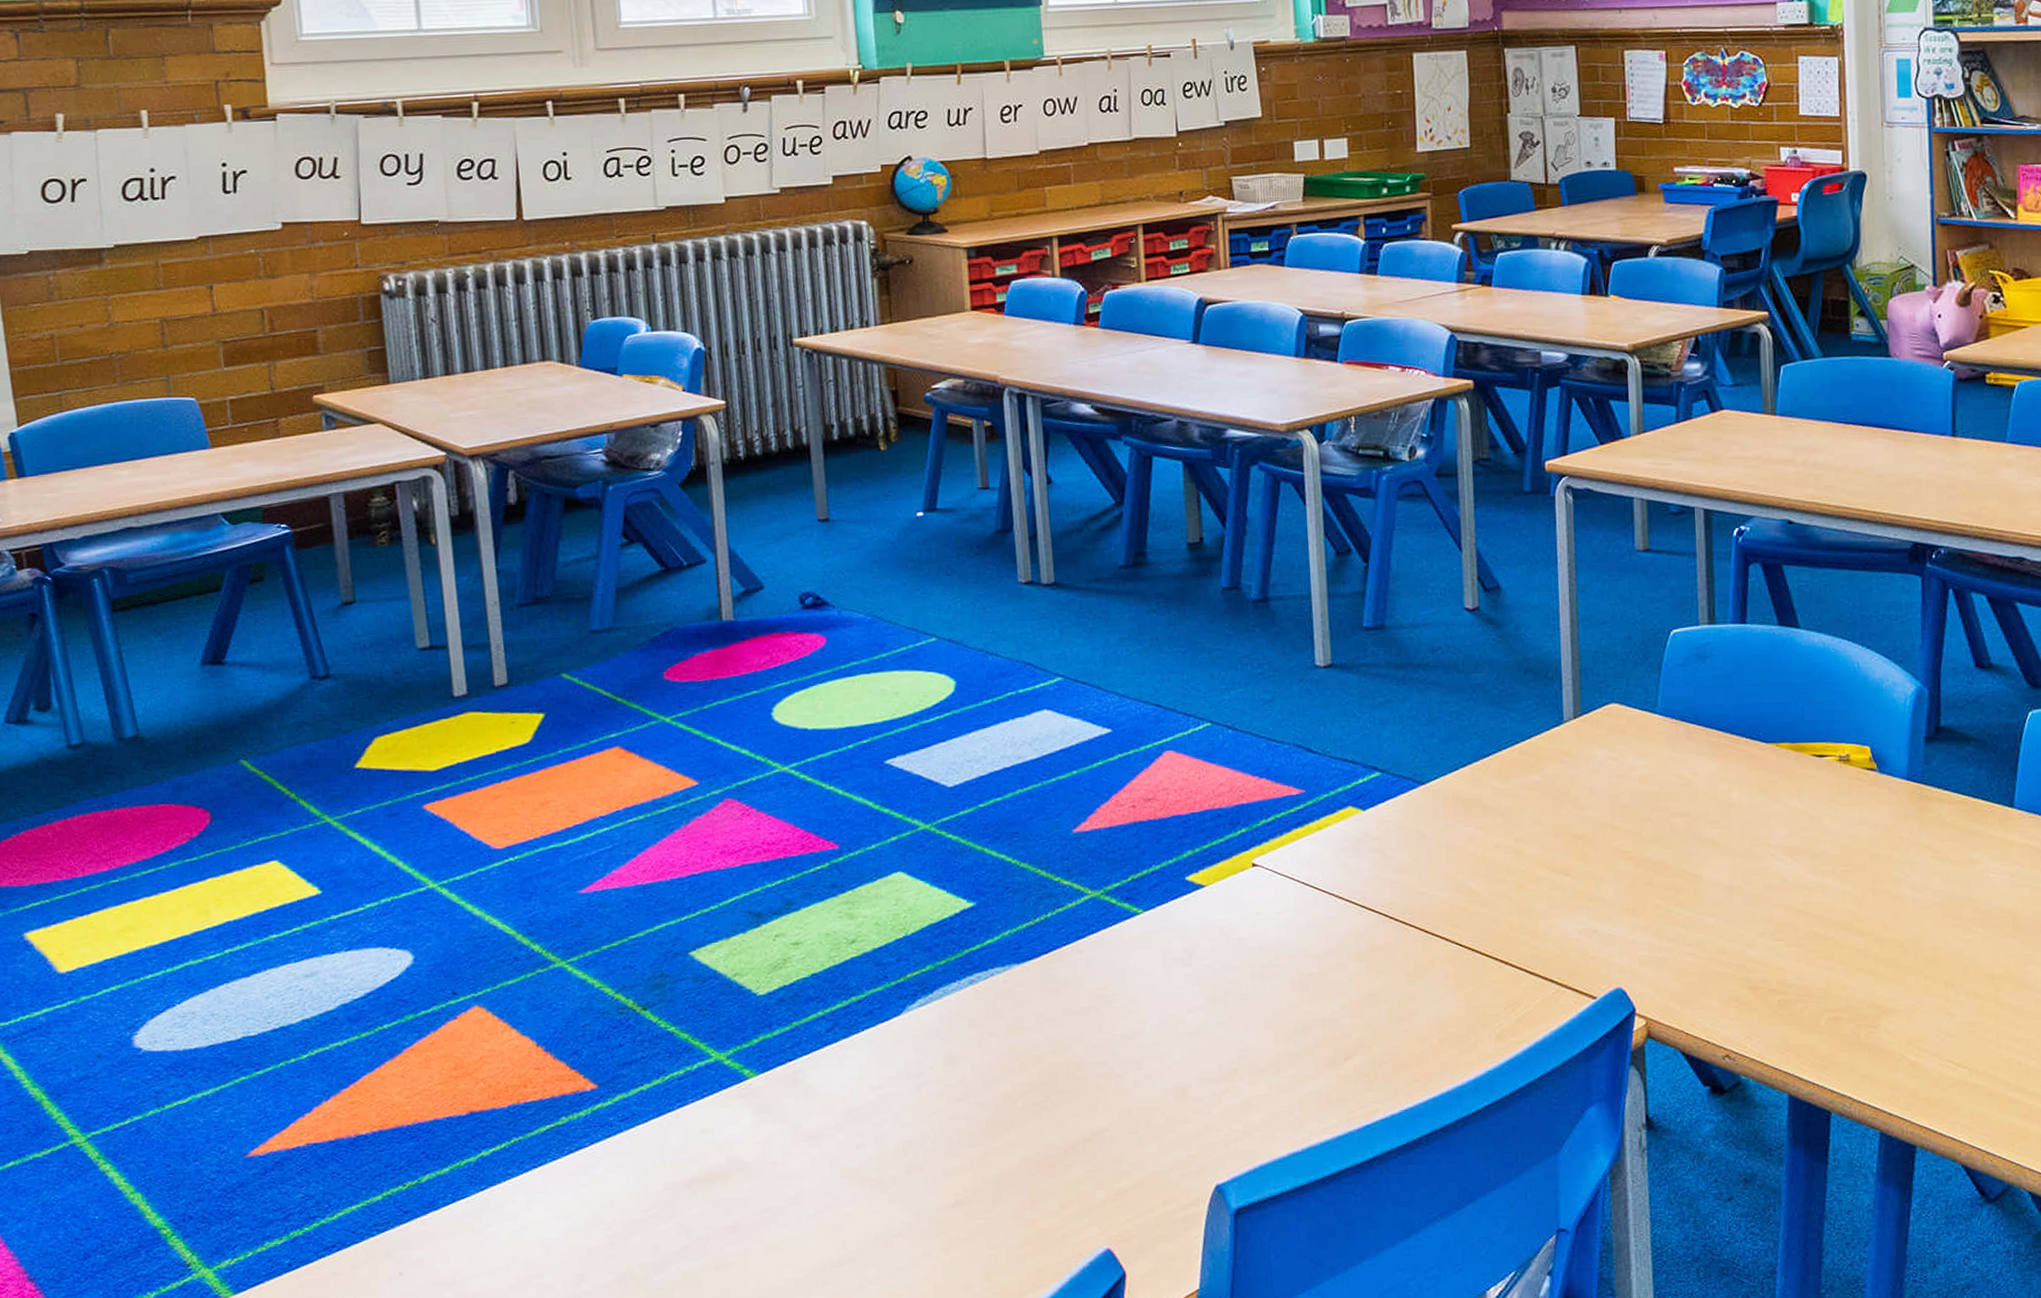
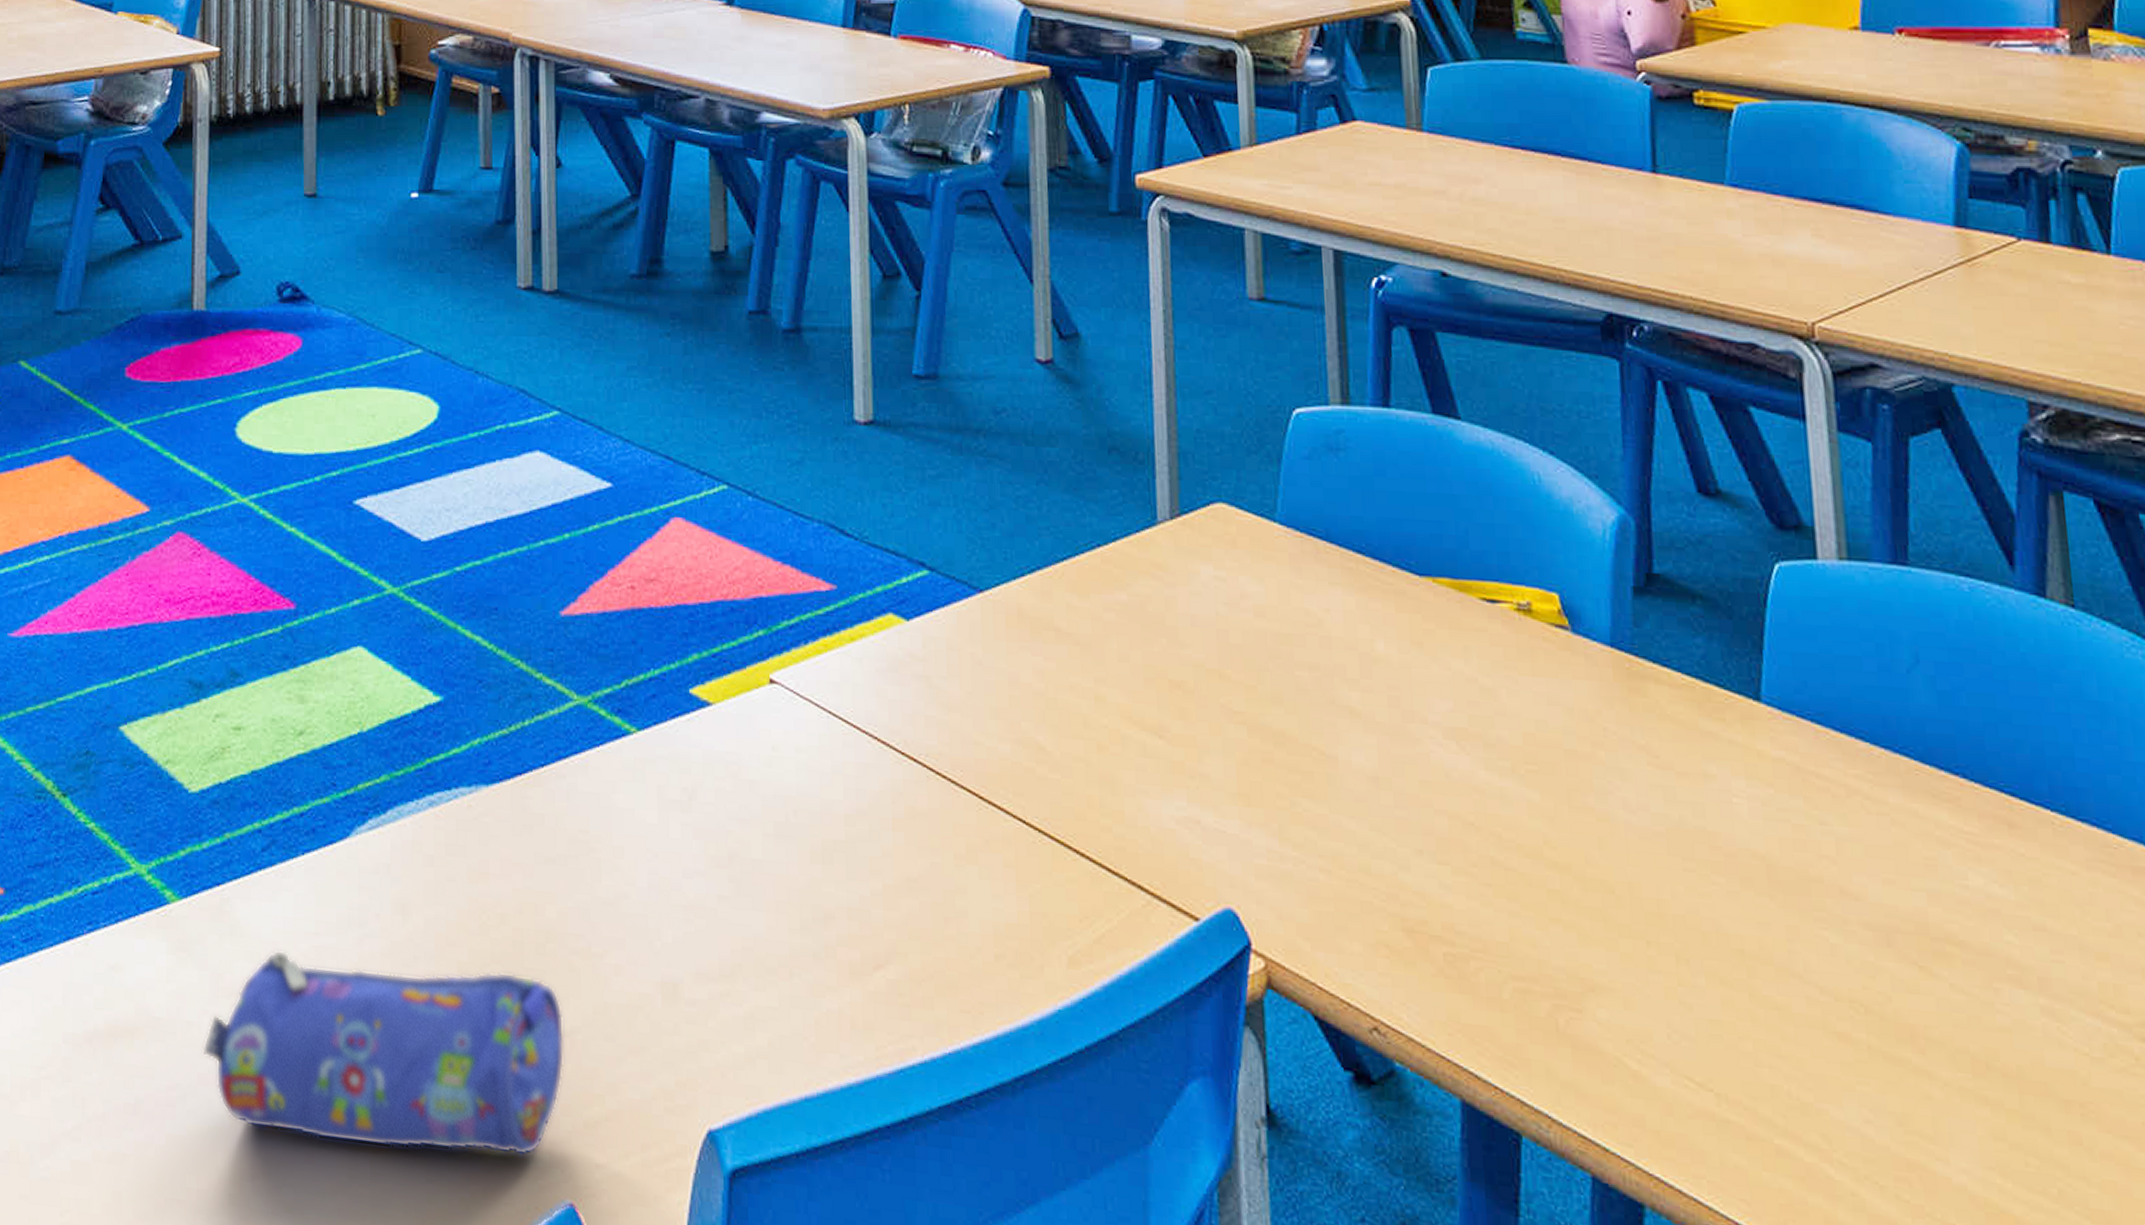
pencil case: none [788,1095,1097,1231] -> present [203,949,565,1157]

